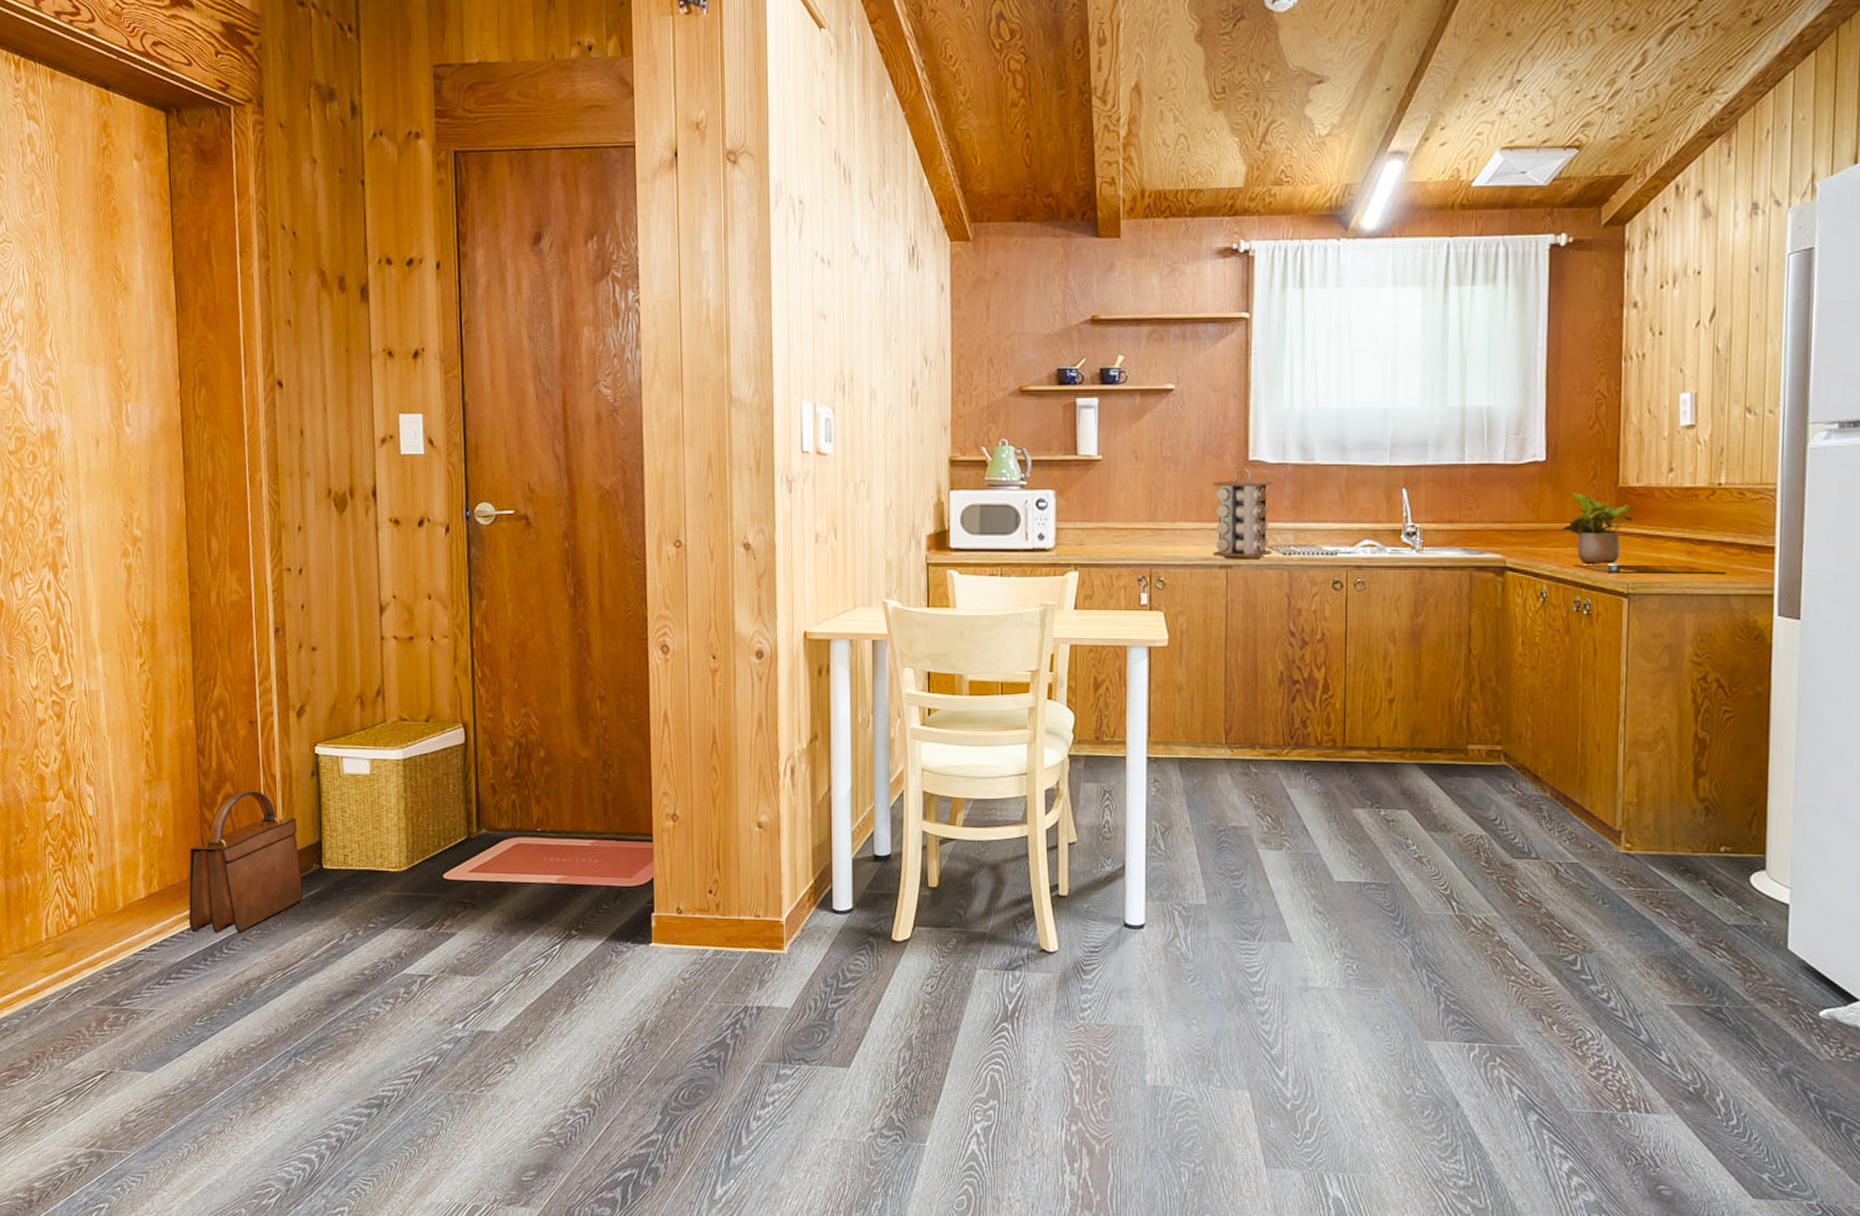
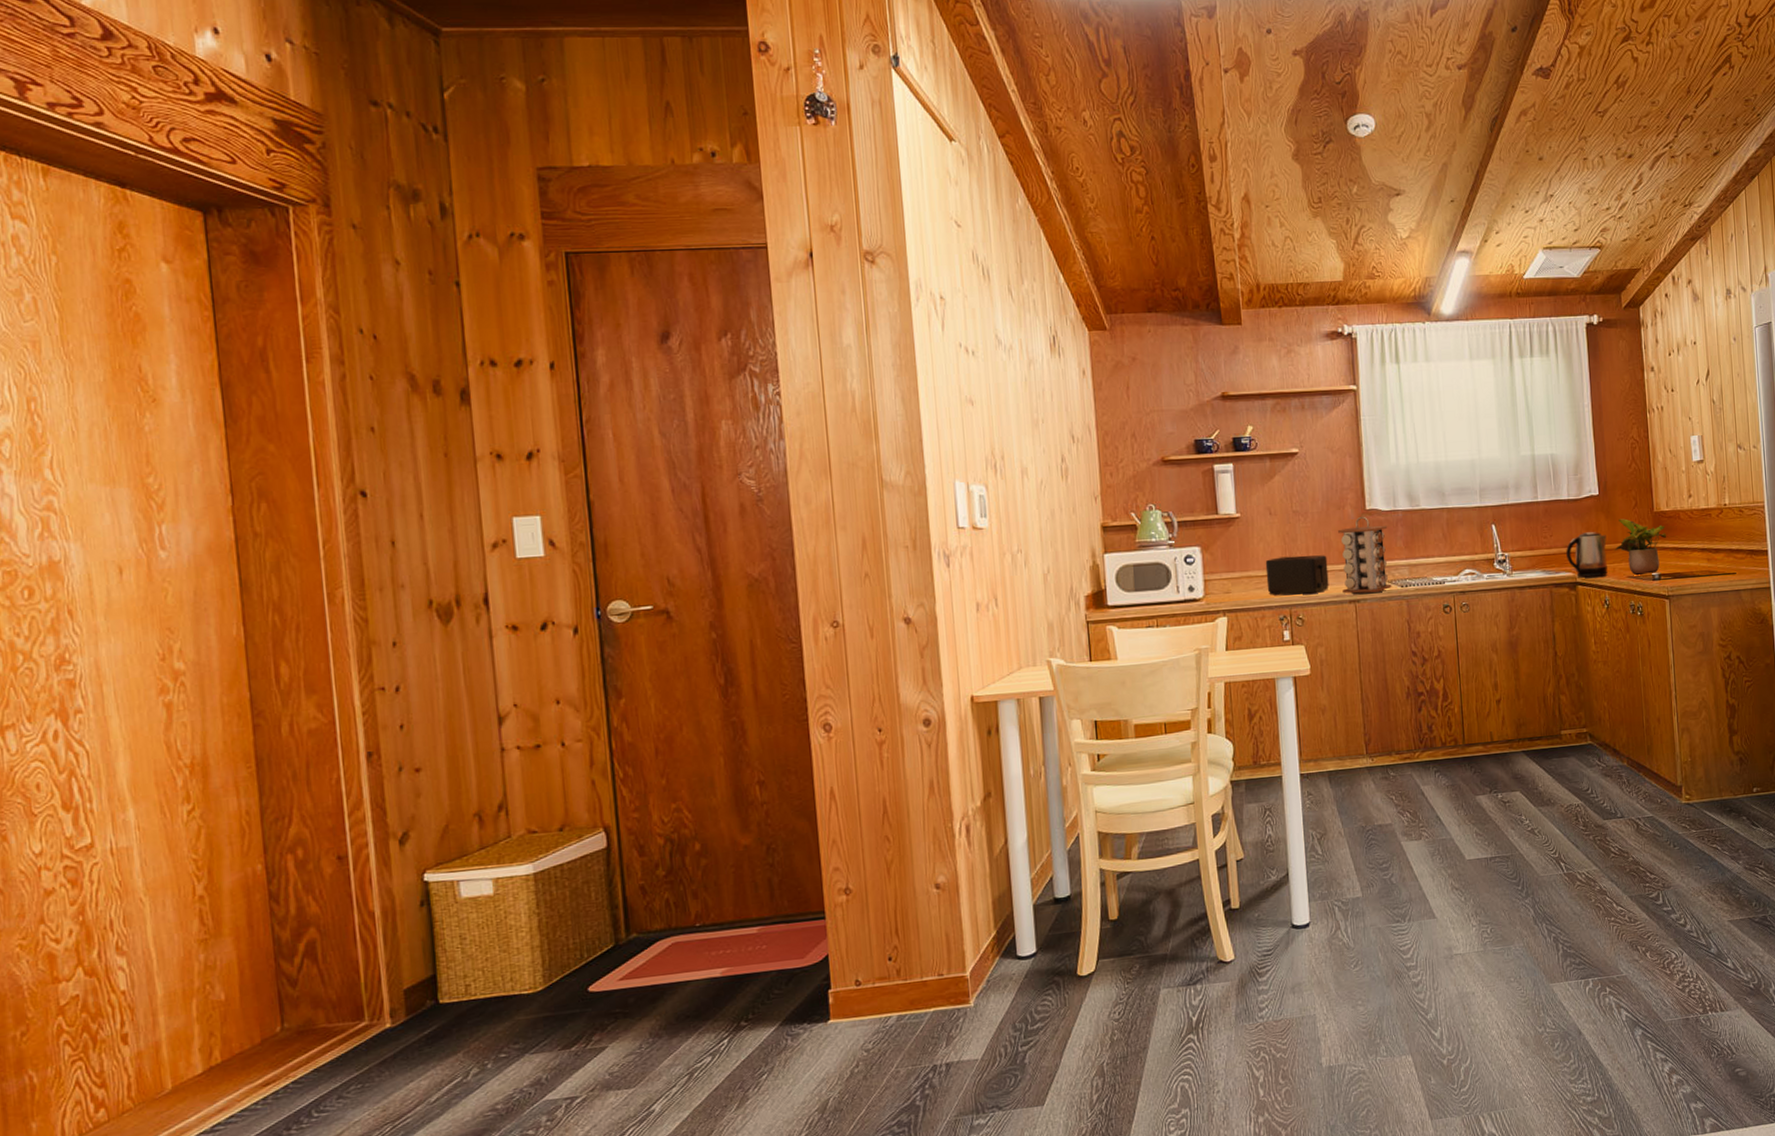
handbag: present [188,791,303,934] -> none [262,932,415,1102]
toaster: none [1126,508,1198,555] -> present [1265,555,1329,595]
kettle: none [1495,507,1551,564] -> present [1566,532,1608,579]

